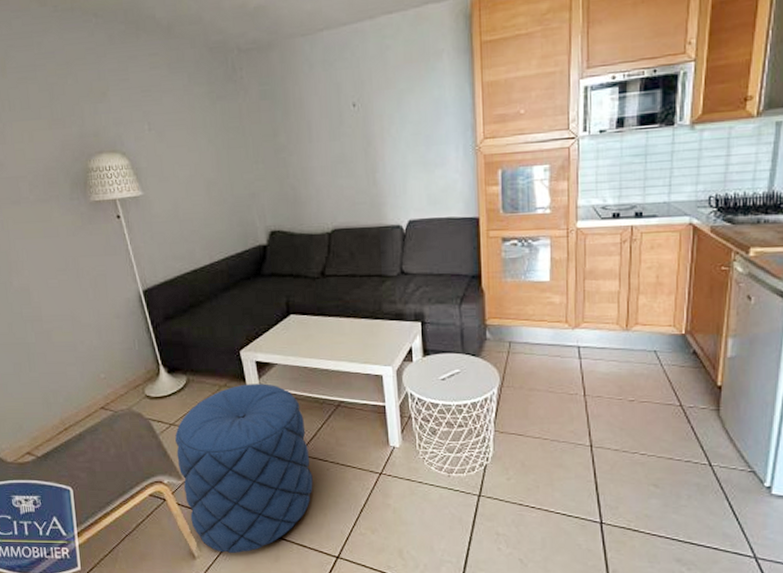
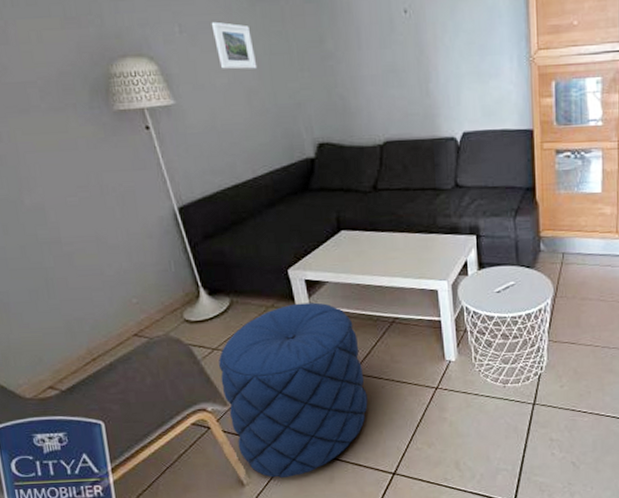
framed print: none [176,119,217,163] -> present [211,21,258,70]

